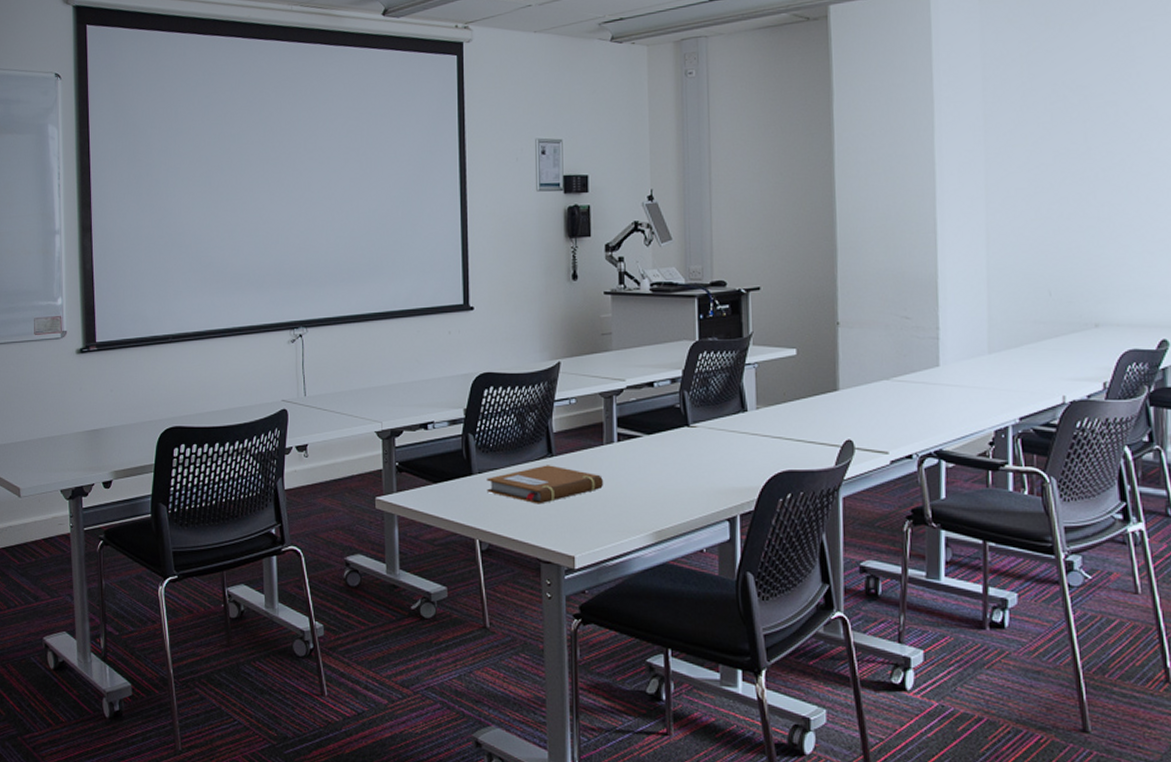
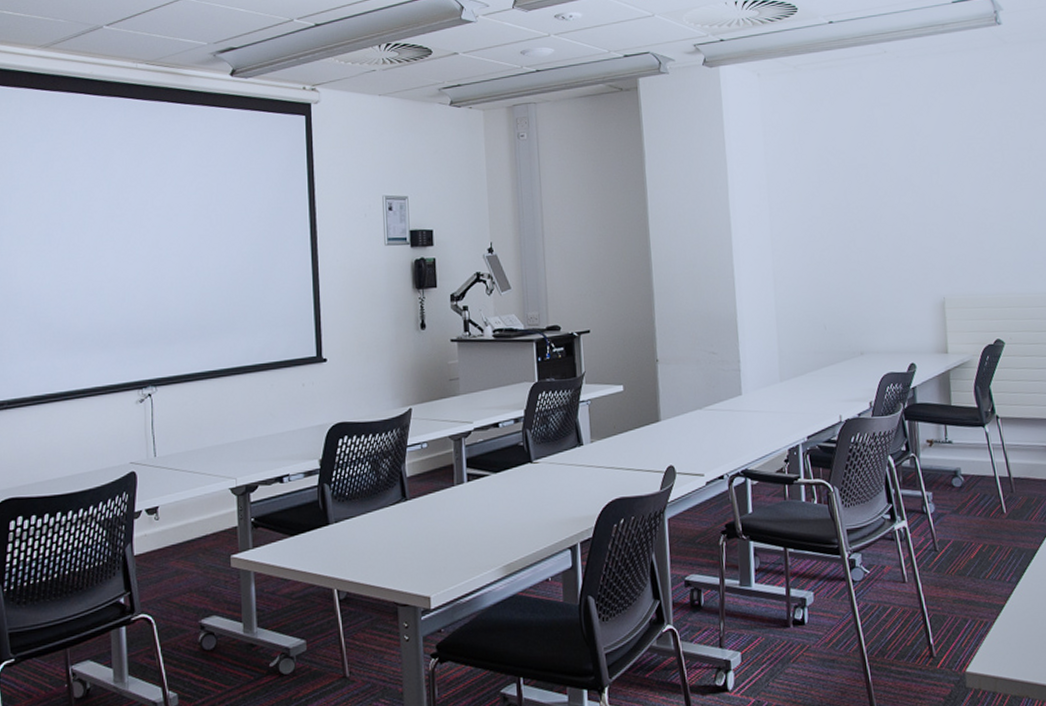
notebook: present [487,465,603,505] -> none [343,509,455,549]

